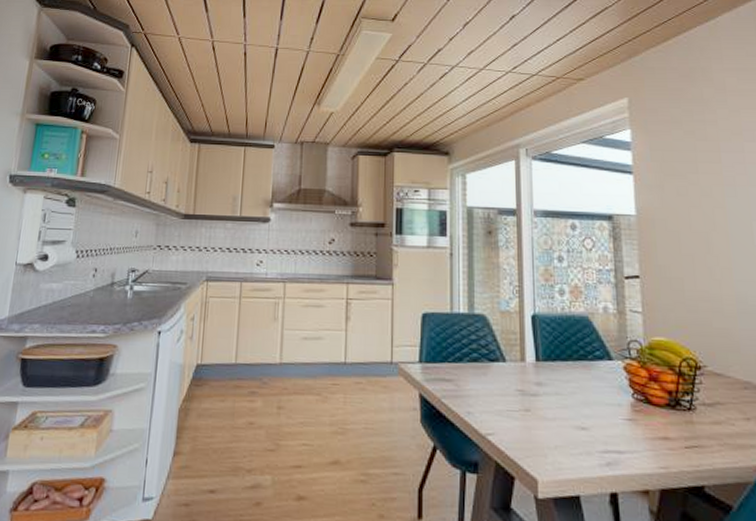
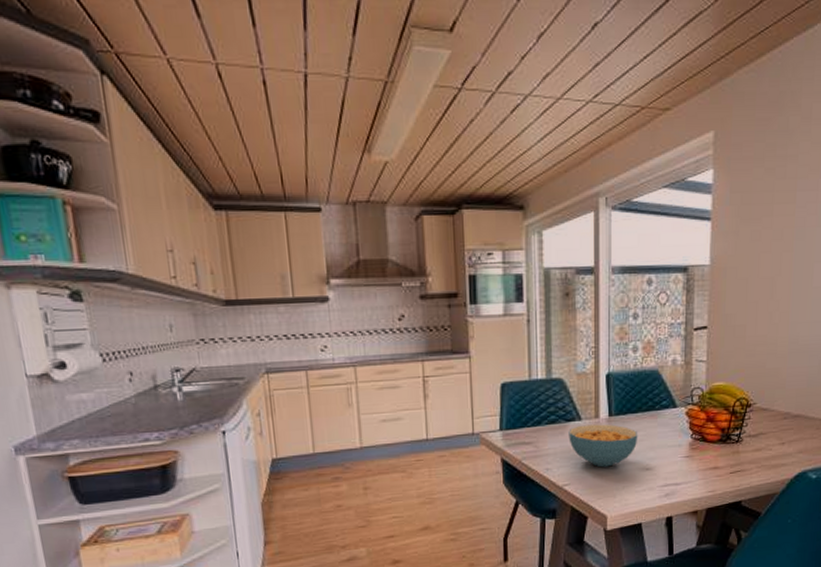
cereal bowl: none [492,367,570,420] -> present [568,424,638,467]

